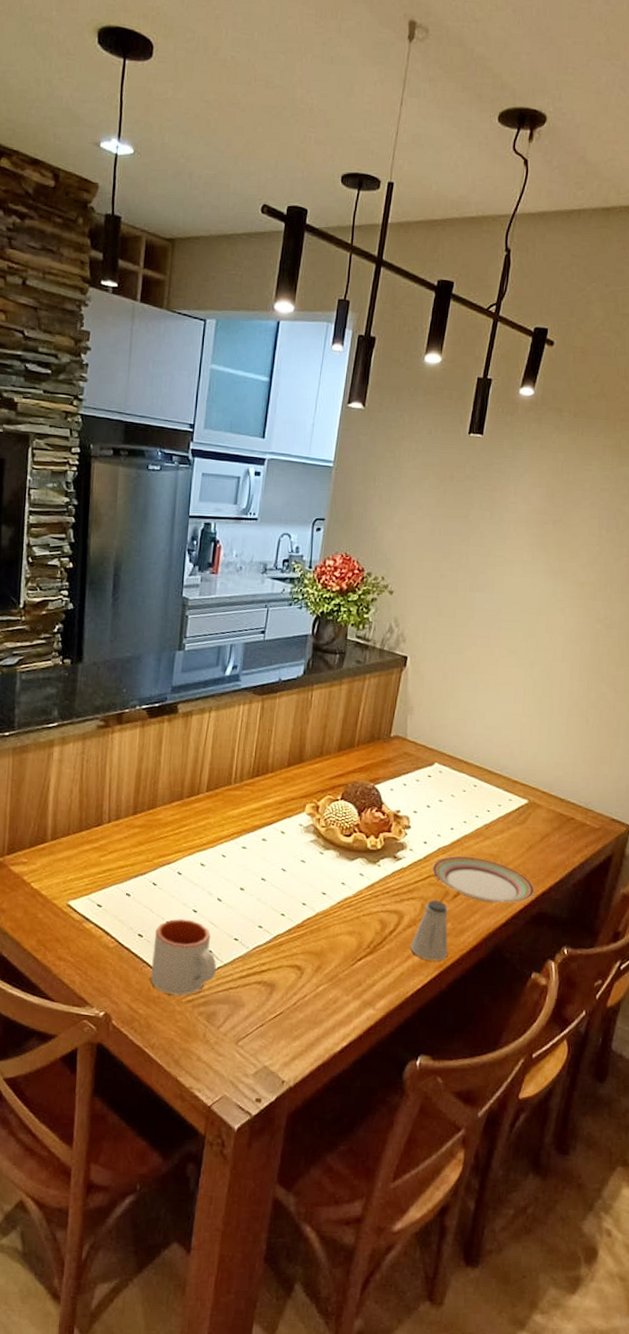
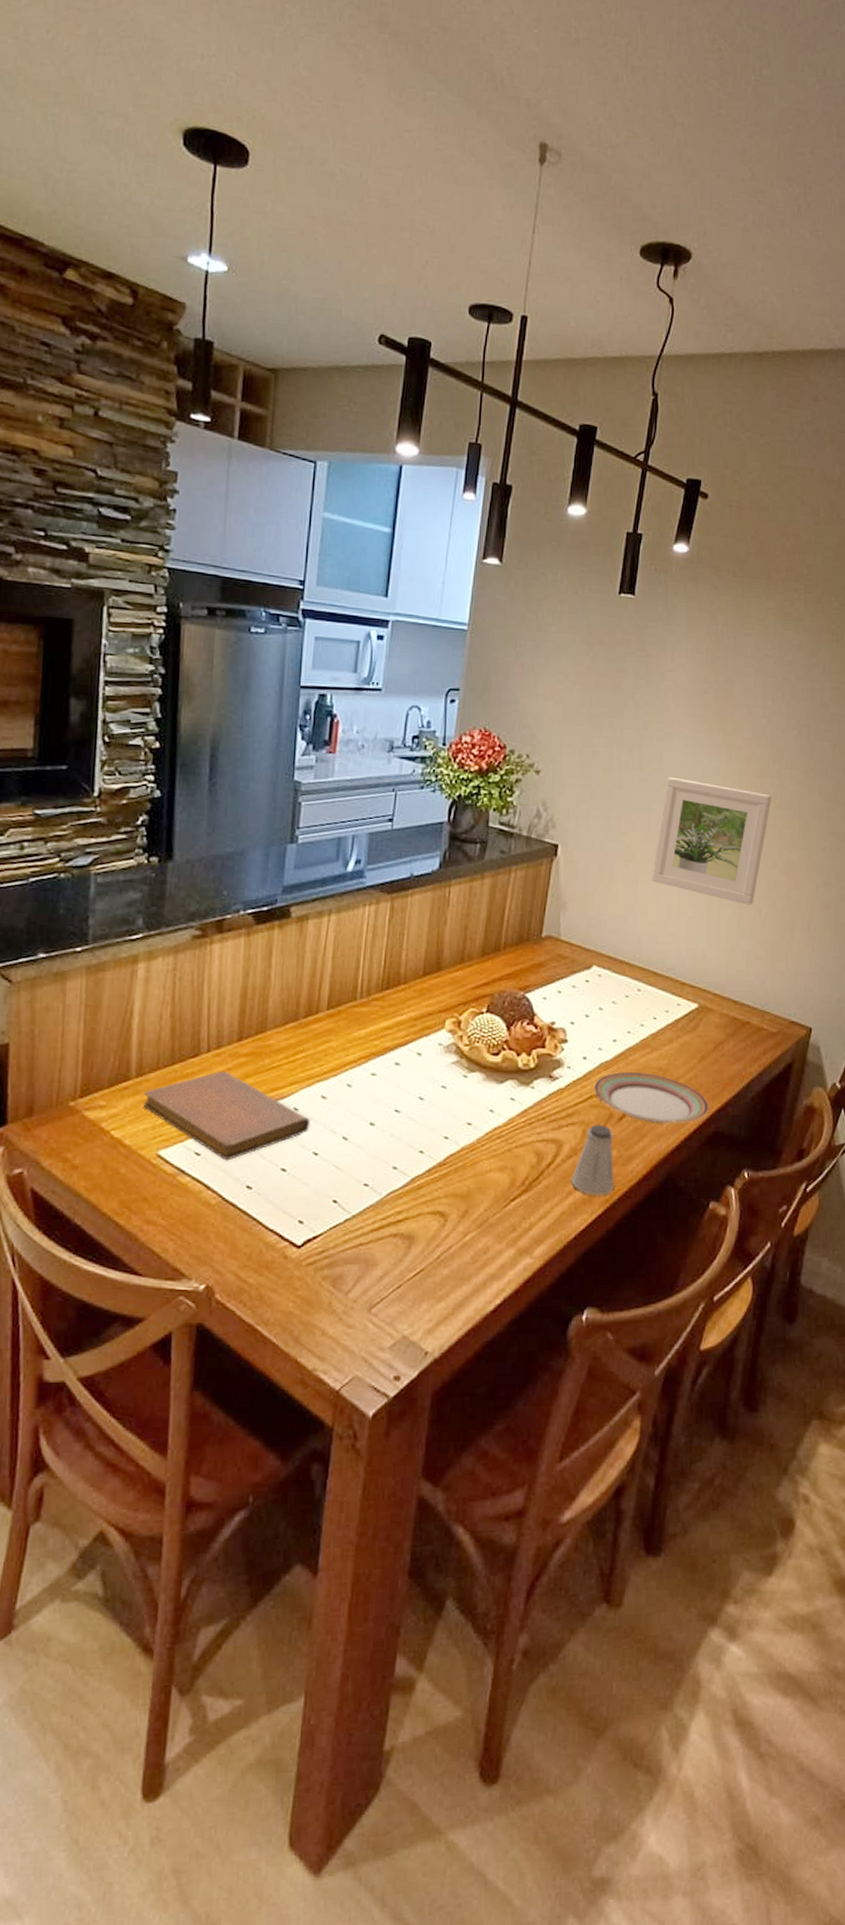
notebook: none [57,838,191,913] -> present [144,1070,310,1161]
mug: present [150,918,217,996] -> none [262,1163,344,1258]
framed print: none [489,598,603,714] -> present [651,776,772,905]

